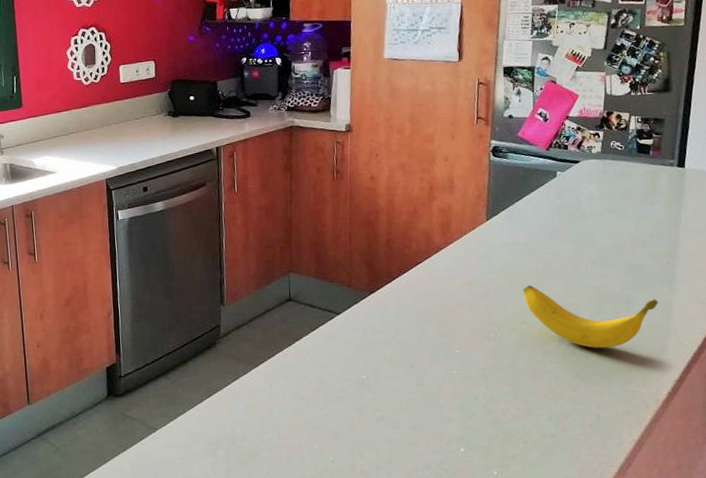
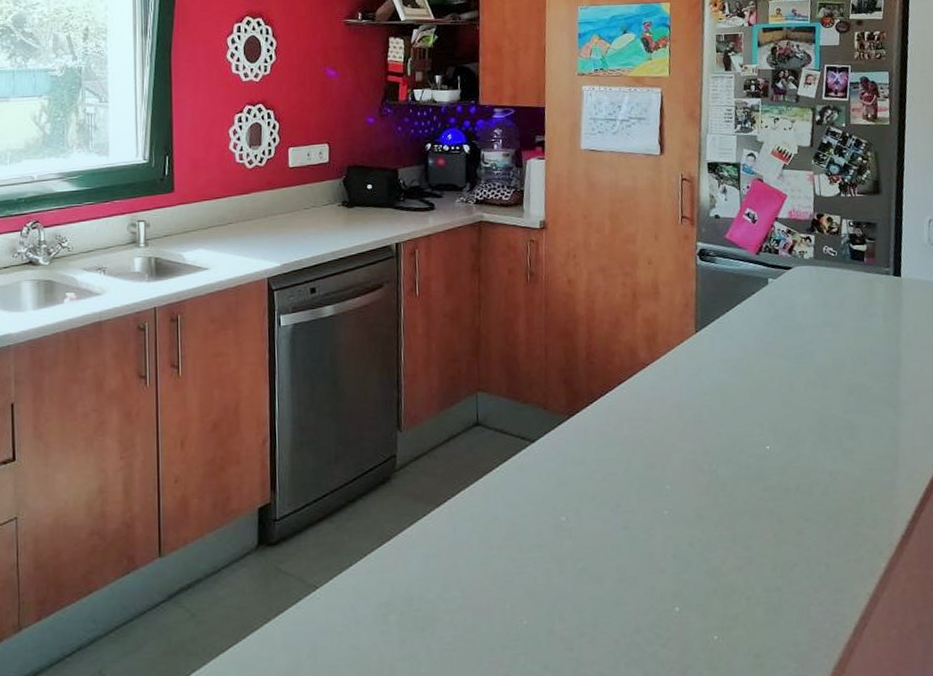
banana: present [522,284,659,349] -> none [737,407,884,483]

